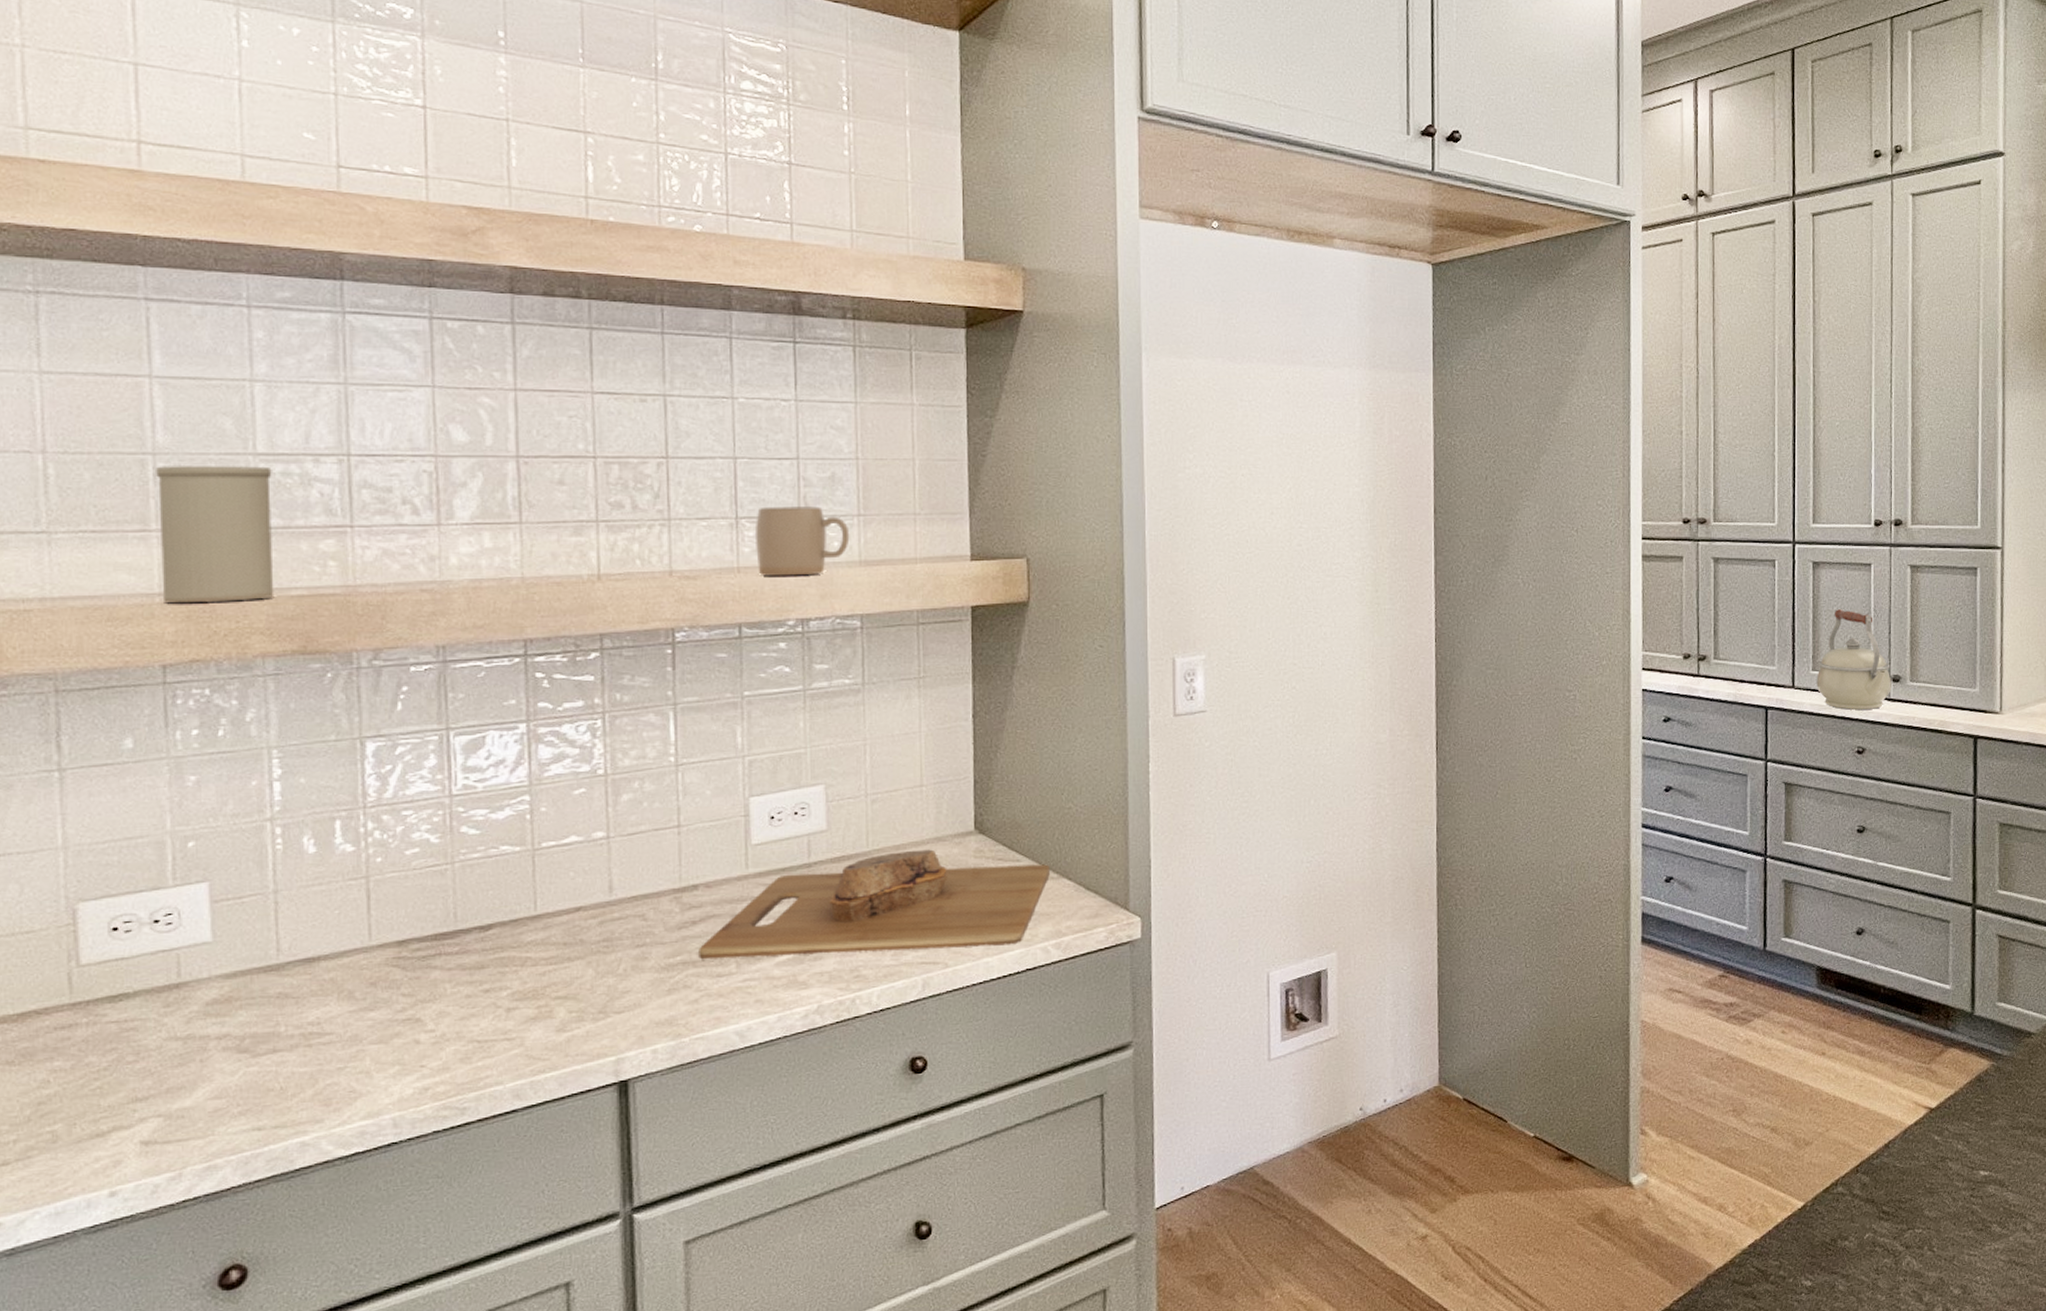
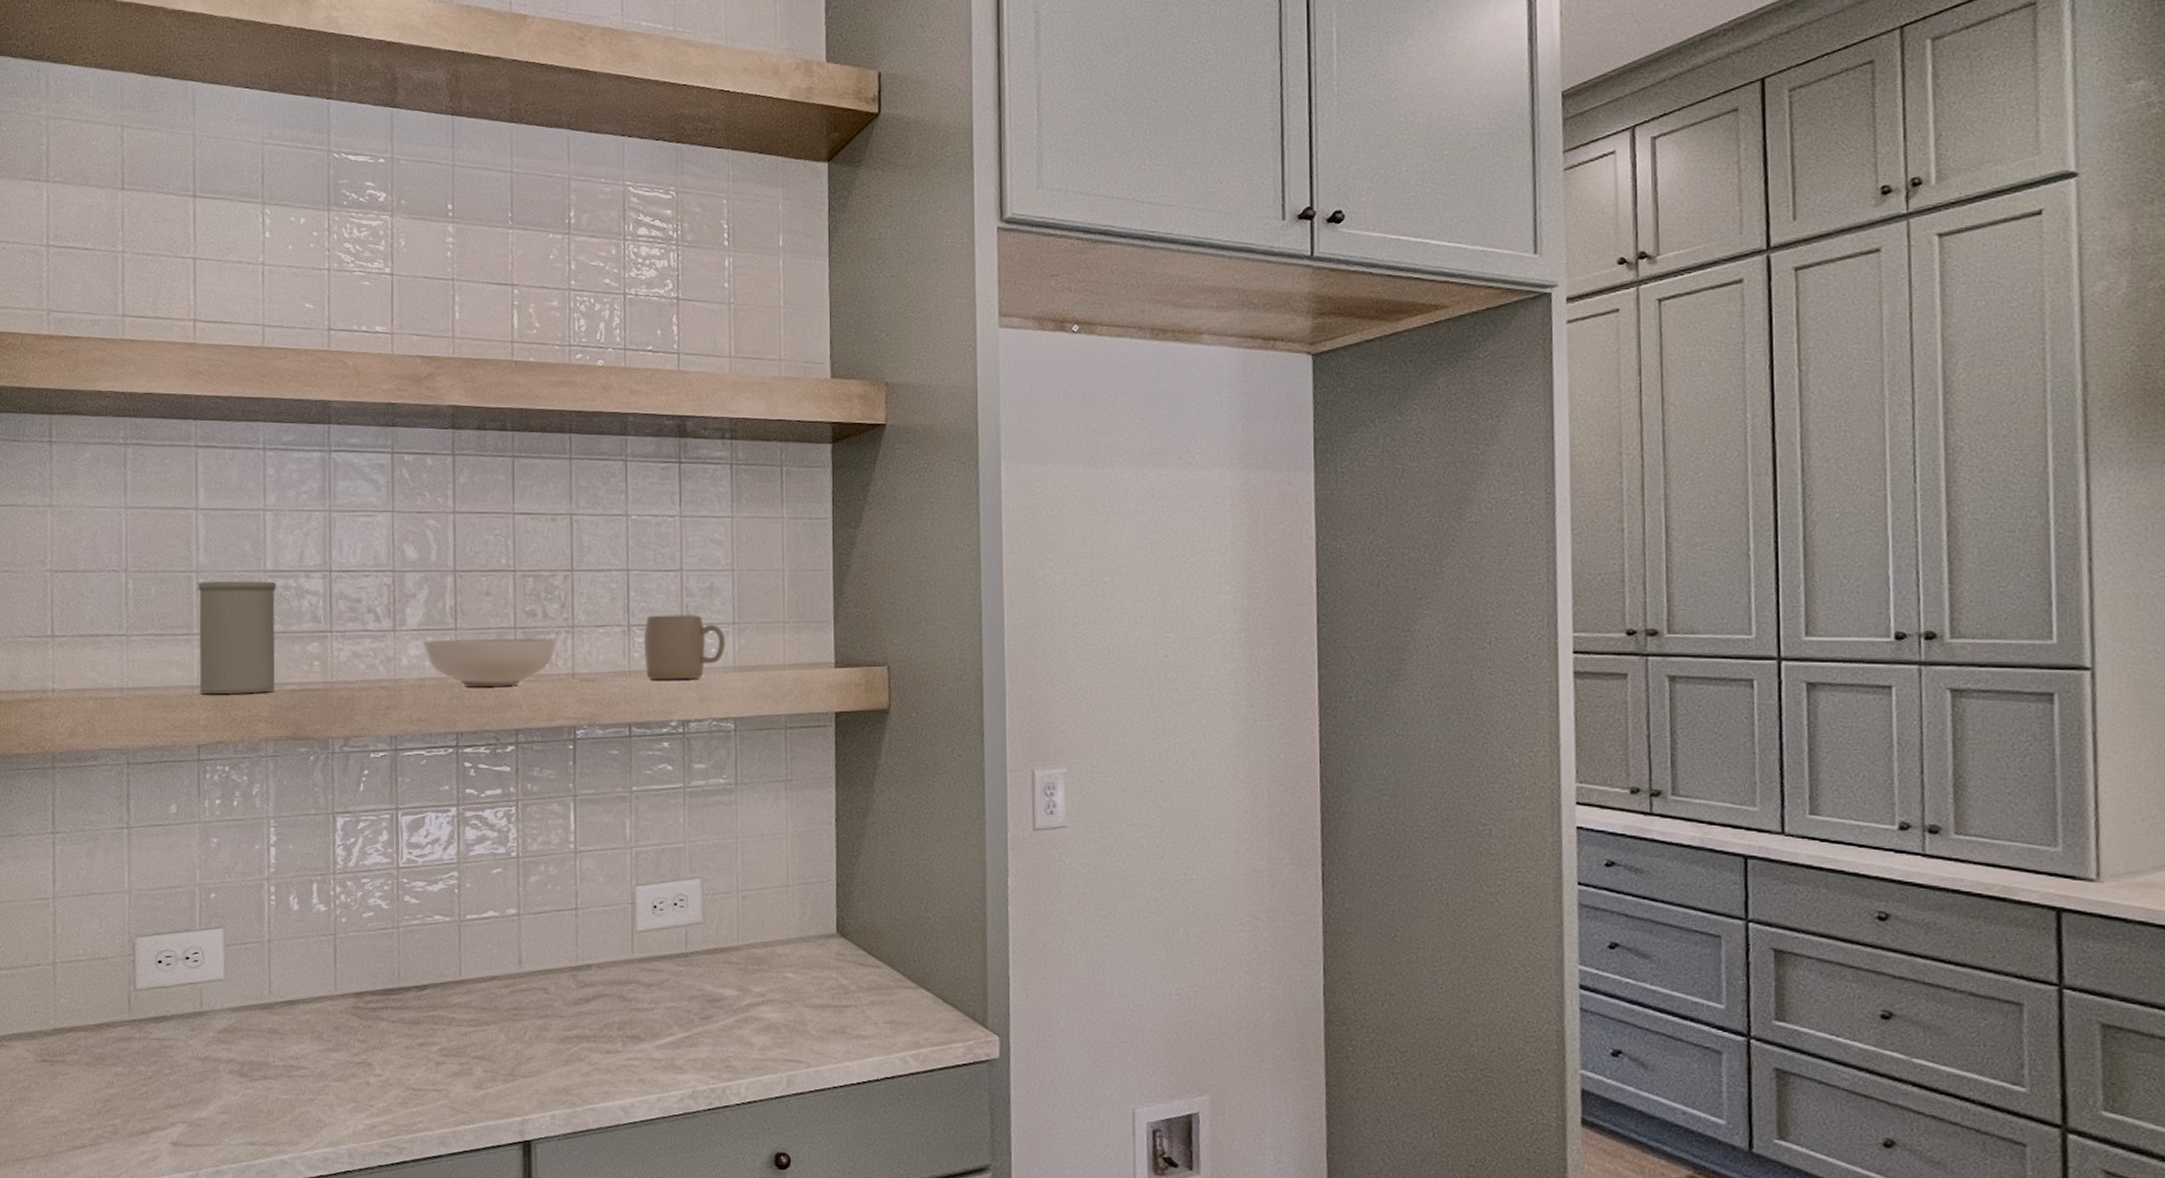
bowl: none [477,533,651,587] -> present [422,638,558,686]
cutting board: present [699,849,1051,960] -> none [591,948,910,1052]
kettle: present [1816,609,1892,710] -> none [1816,741,1927,866]

